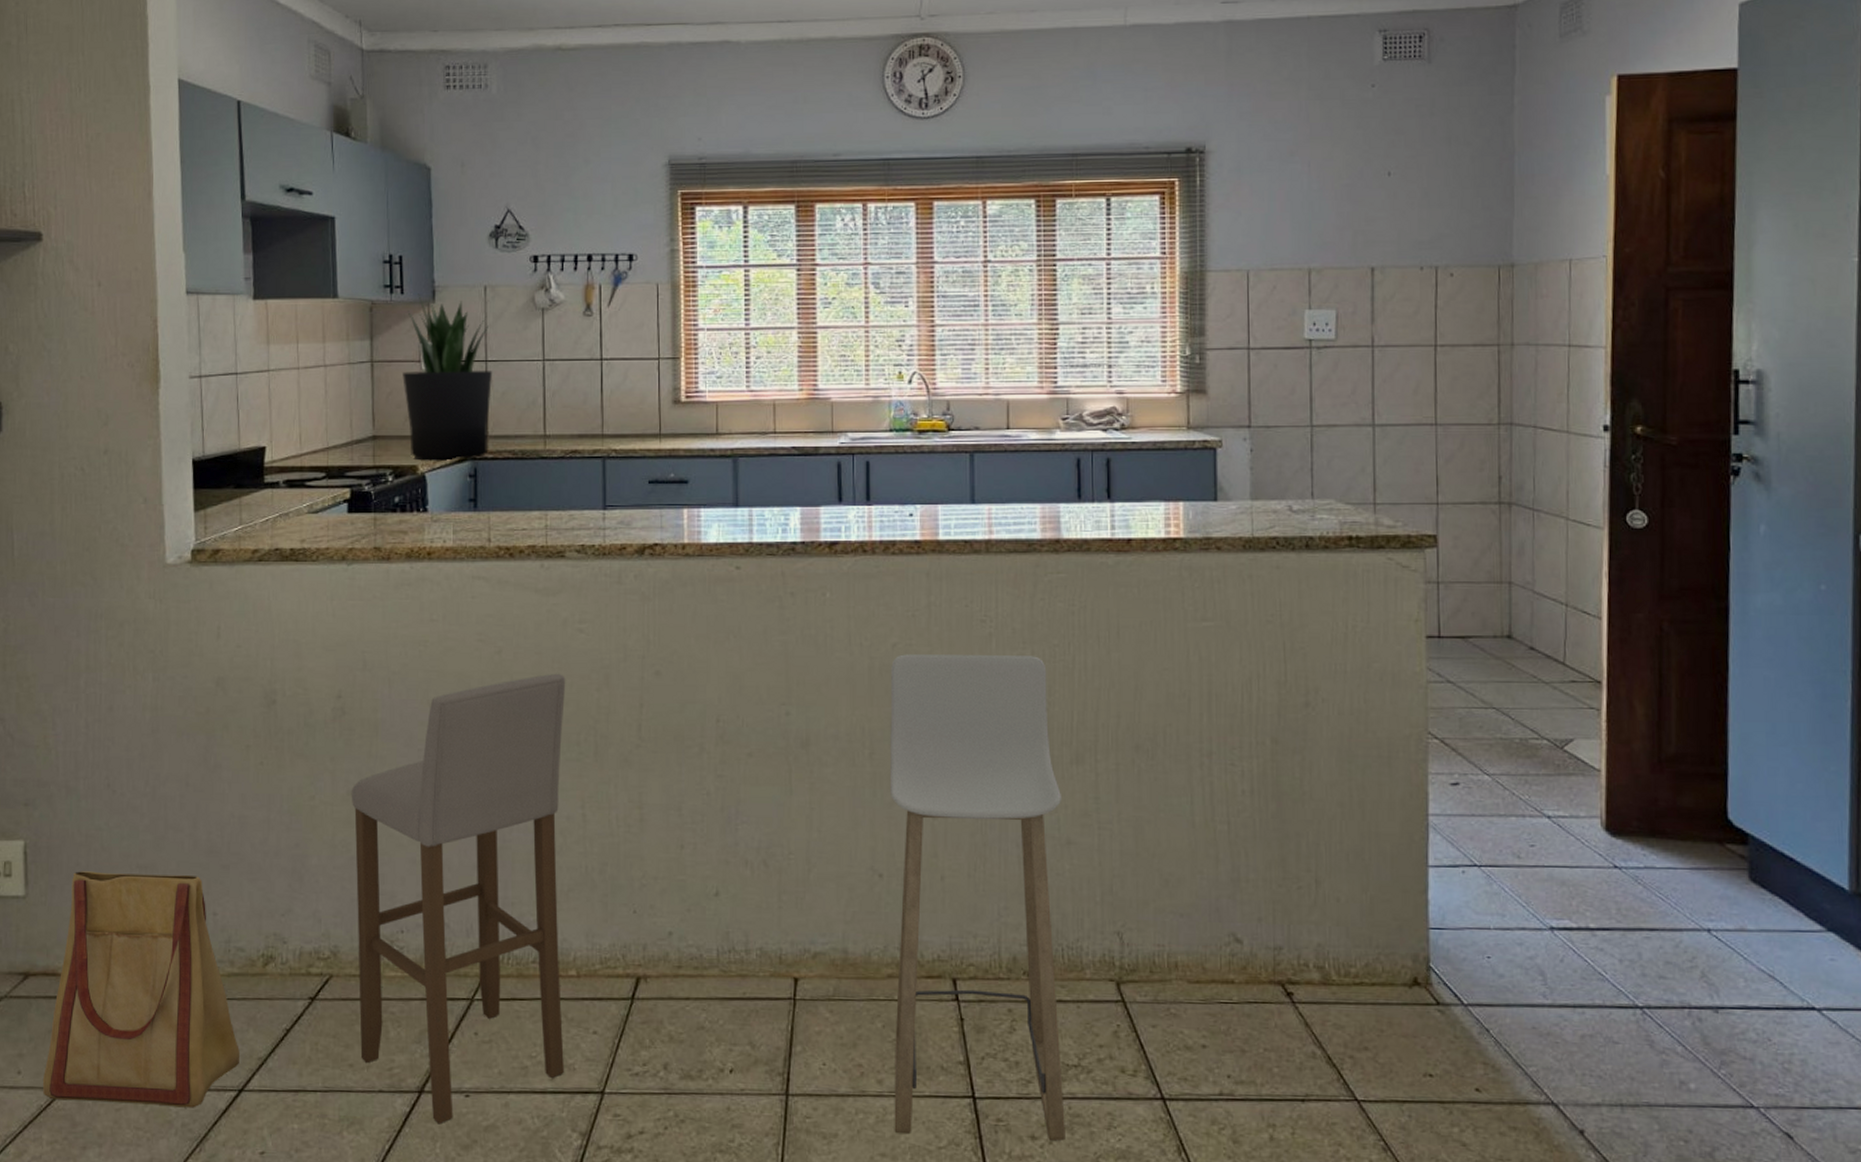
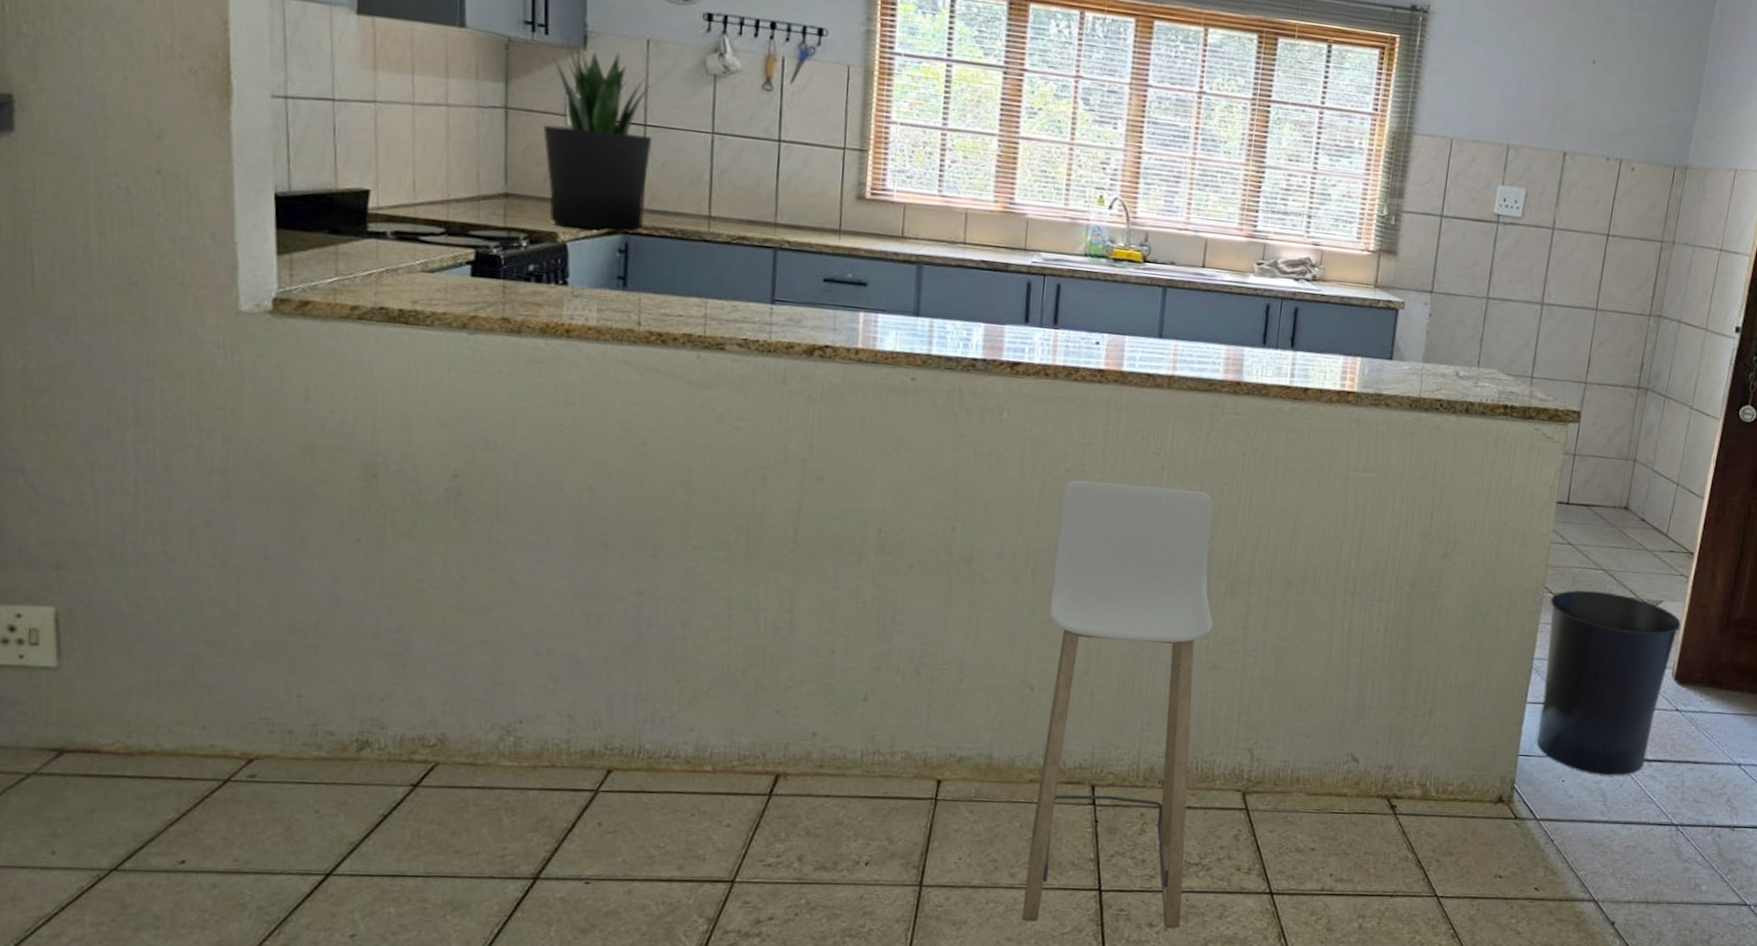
shopping bag: present [42,871,239,1108] -> none [83,643,327,891]
bar stool: present [351,673,566,1125] -> none [465,470,719,910]
waste bin: none [1437,732,1602,949] -> present [1537,590,1682,775]

